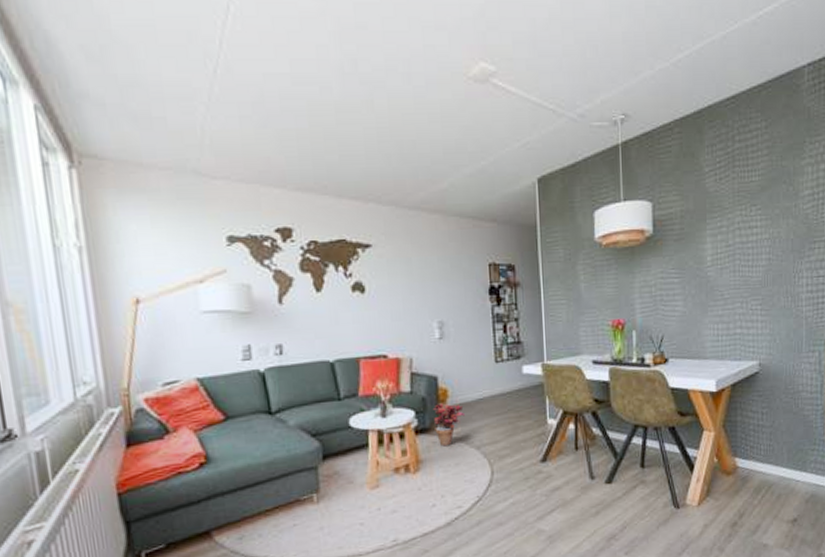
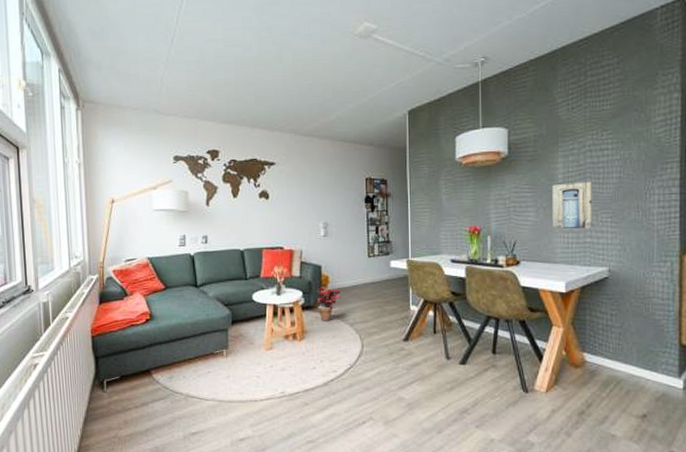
wall art: none [701,263,743,320] -> present [552,181,593,229]

